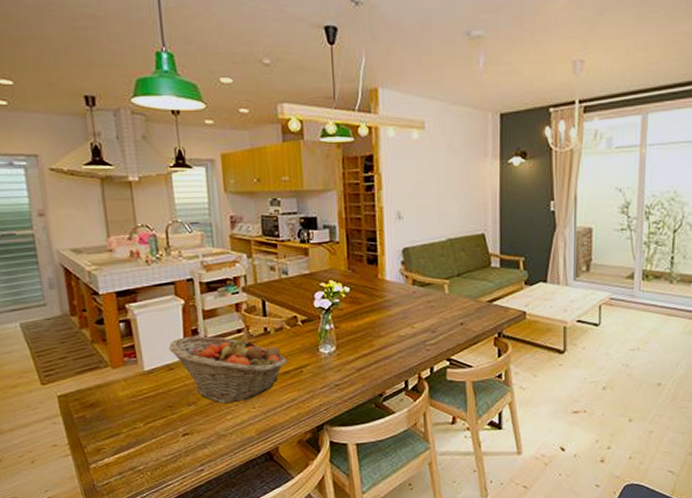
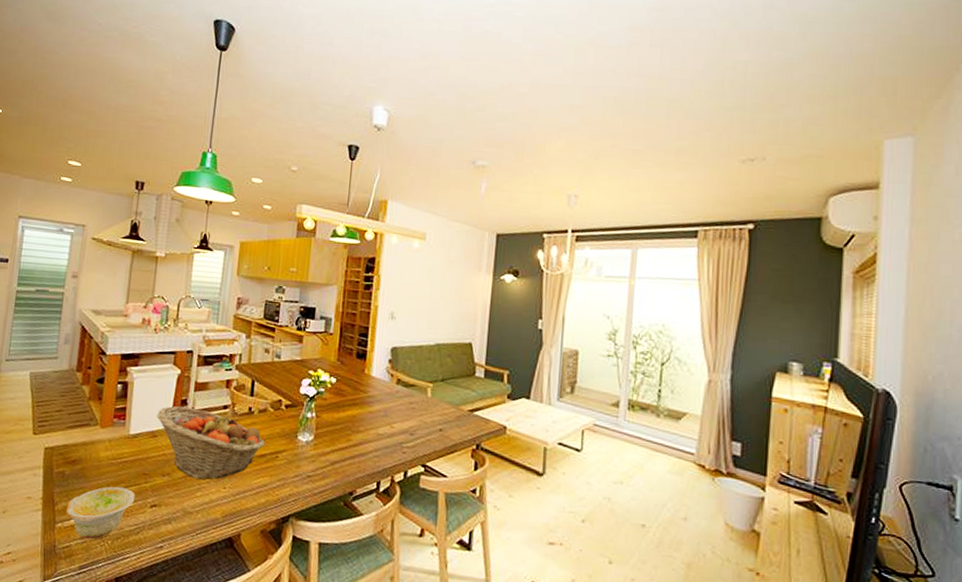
bowl: none [96,421,165,474] -> present [66,486,135,539]

